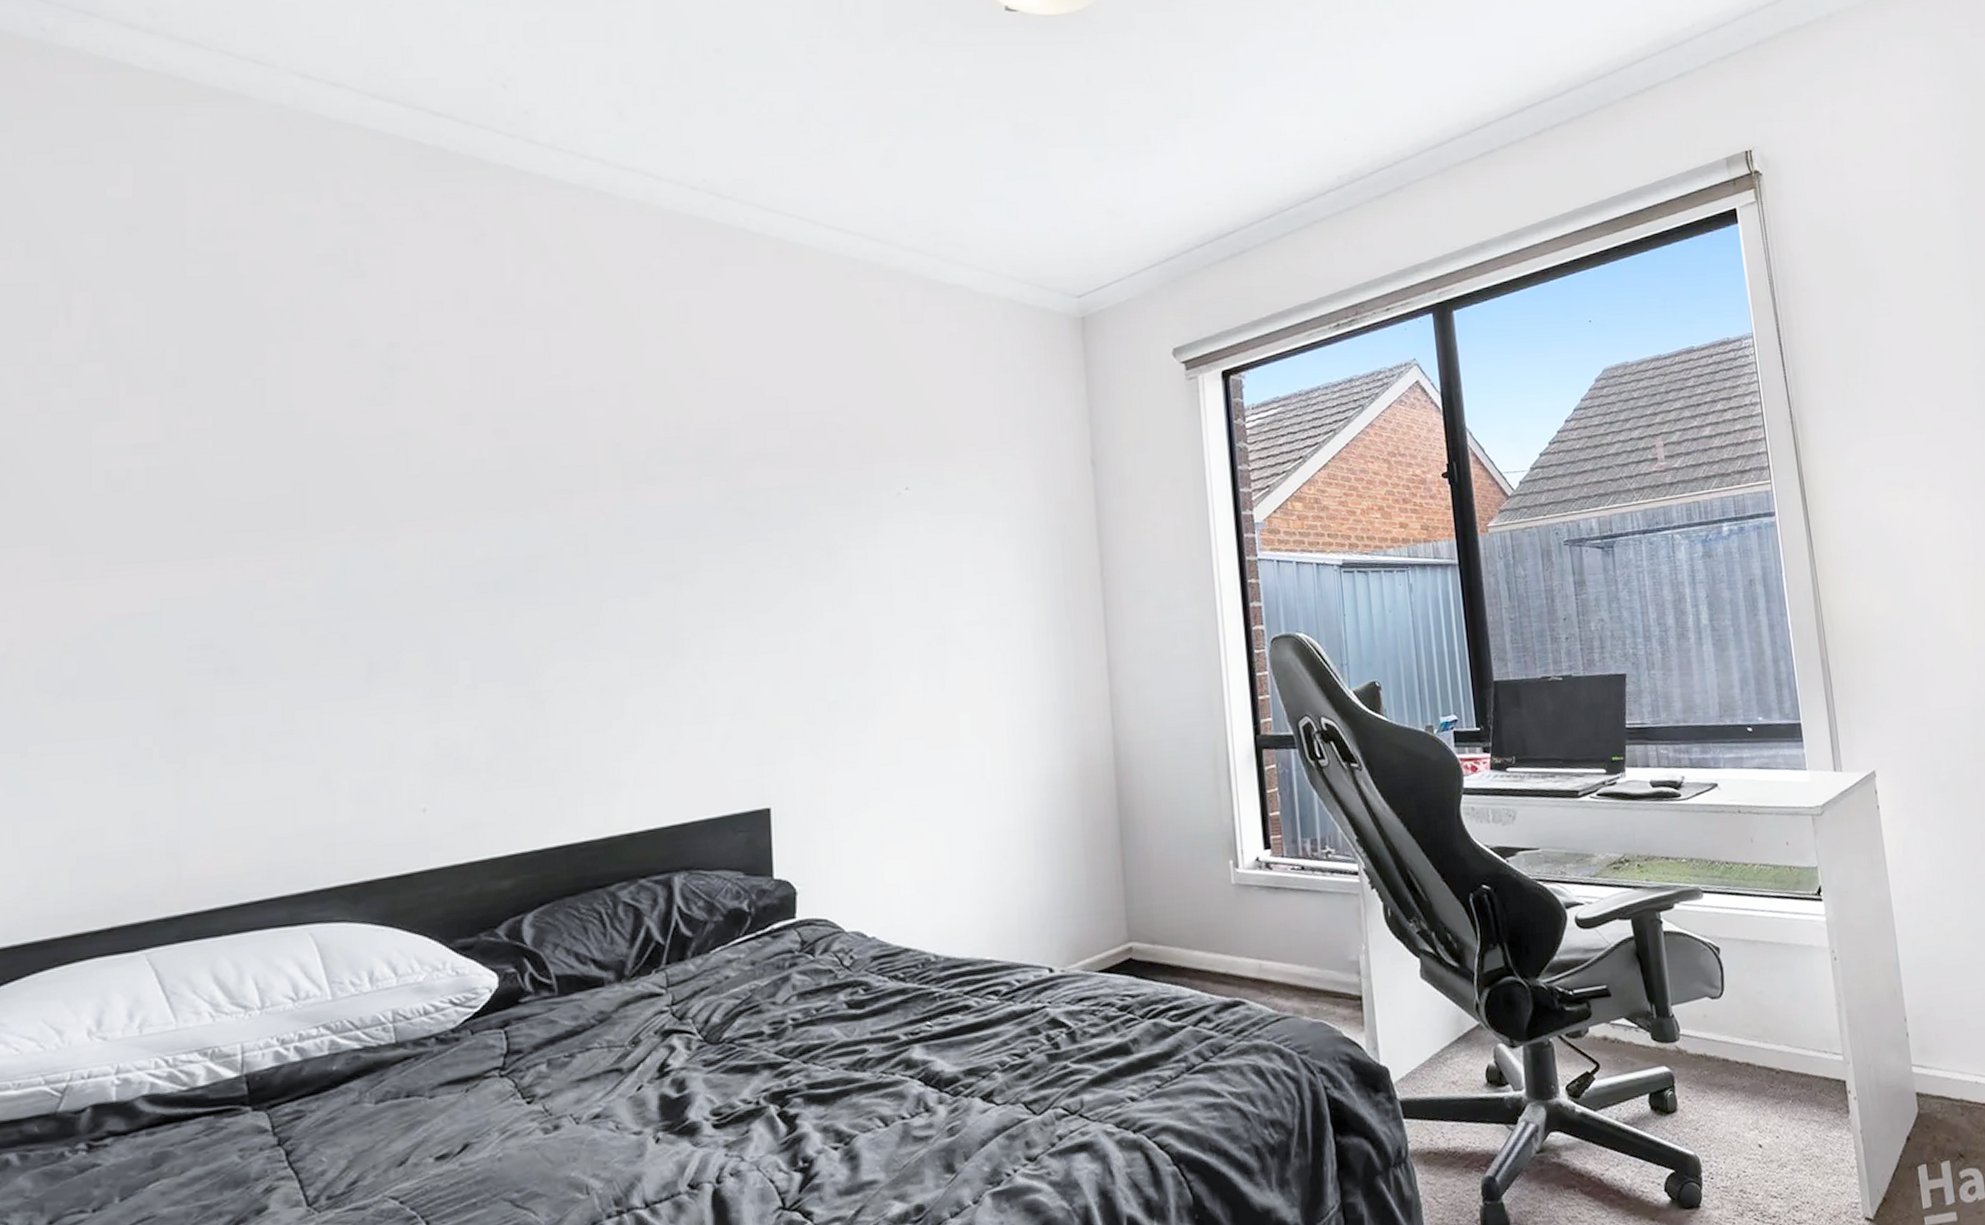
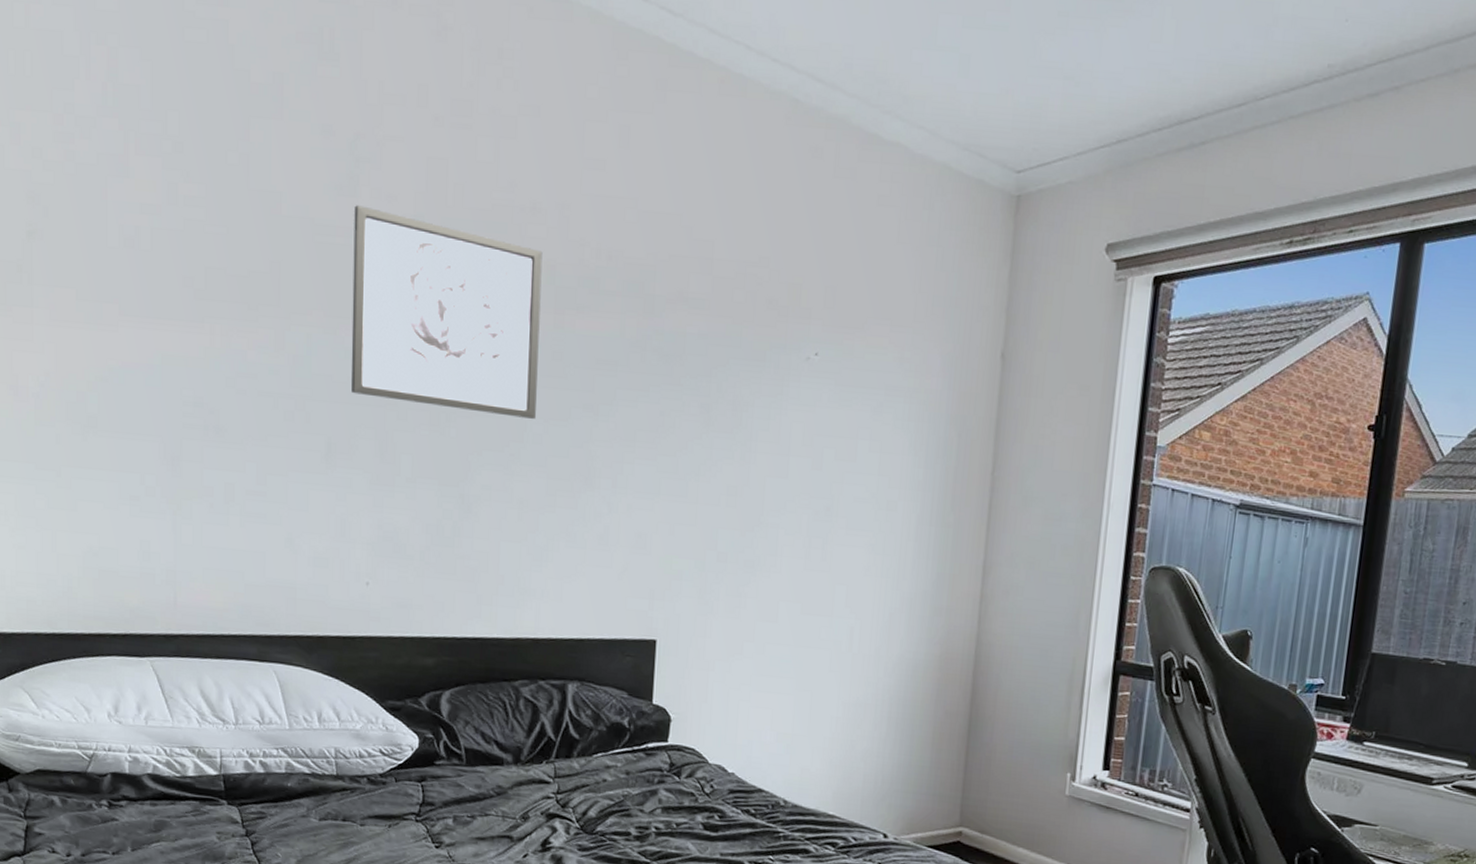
wall art: none [390,413,611,606] -> present [351,205,543,419]

